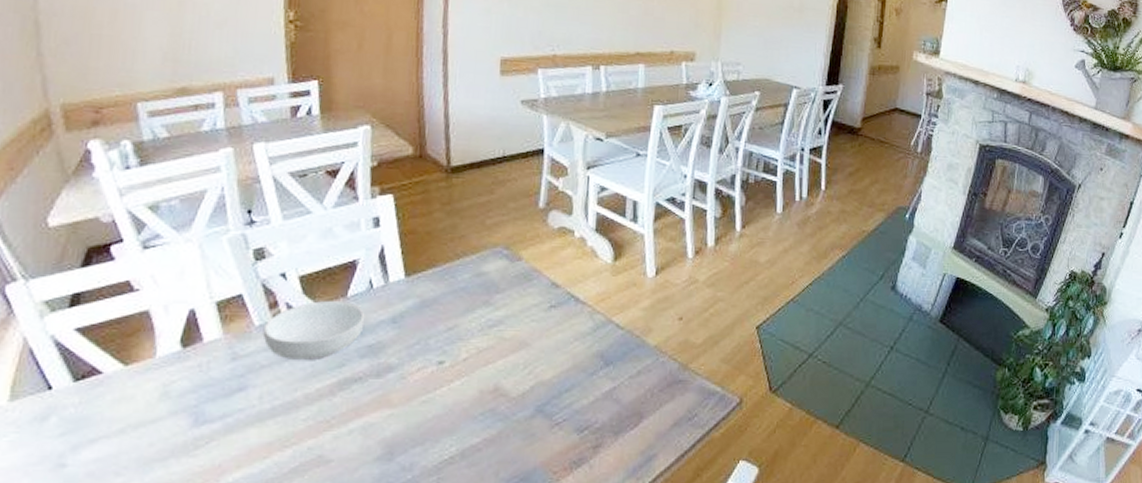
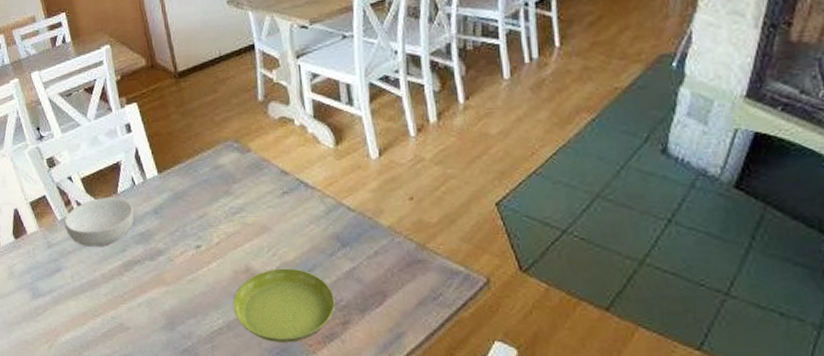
saucer: none [471,388,589,471] -> present [233,268,335,343]

